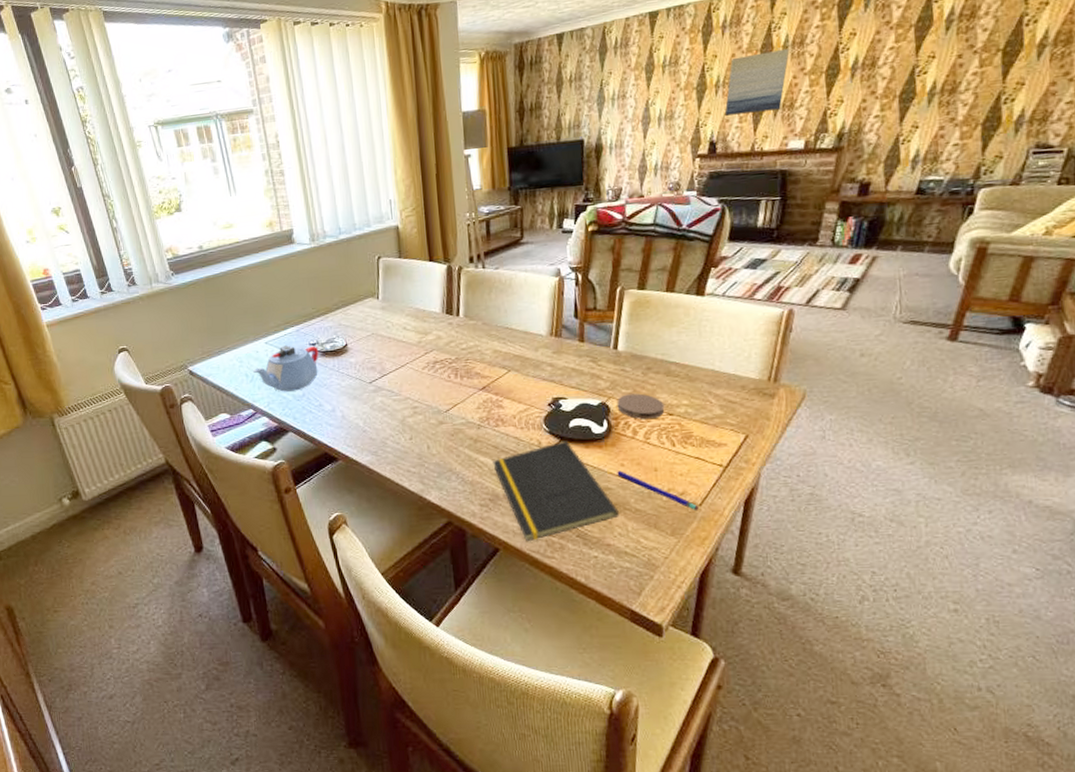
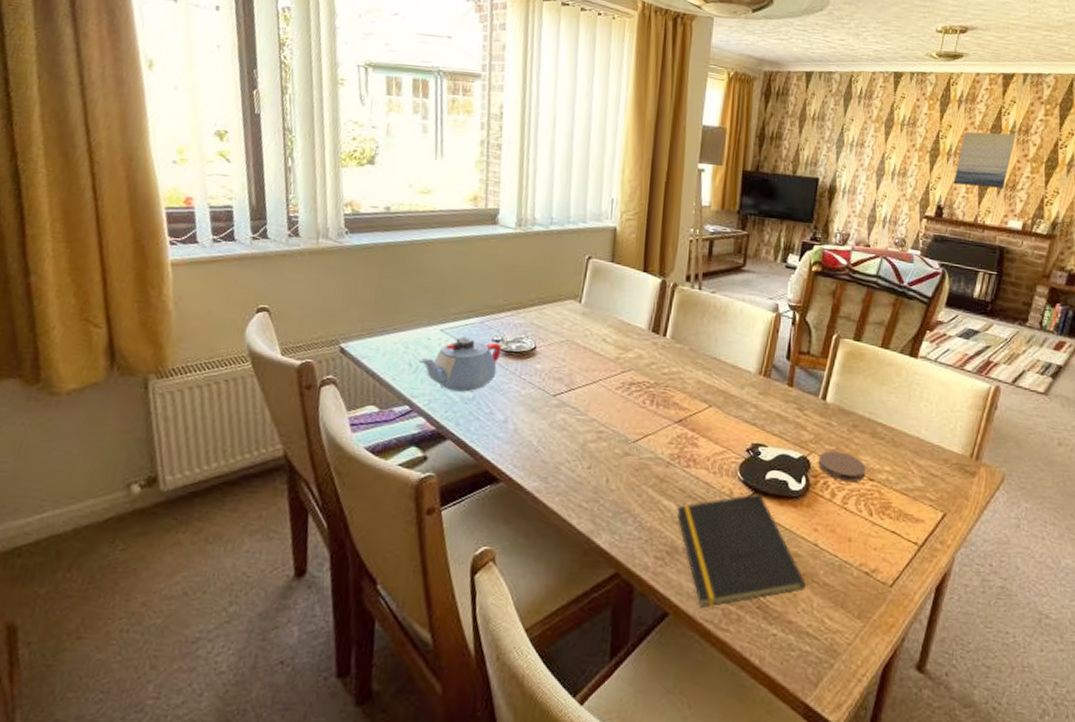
pen: present [617,471,699,511] -> none [809,536,889,593]

